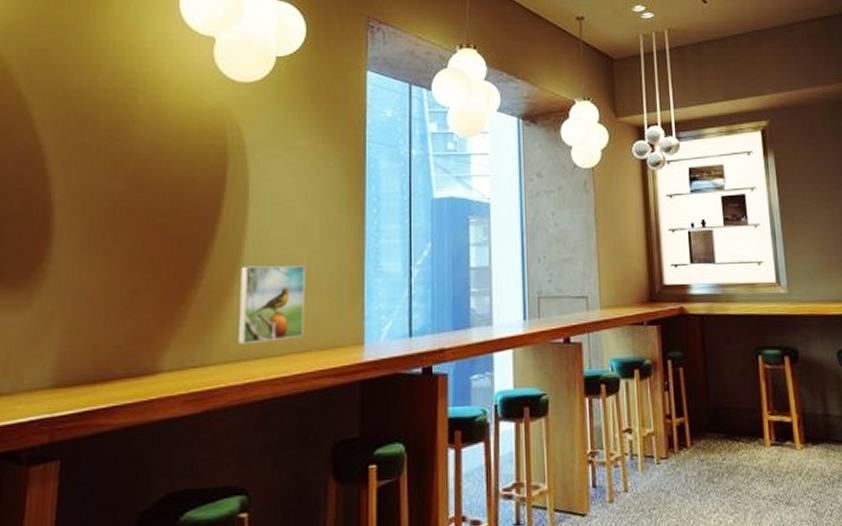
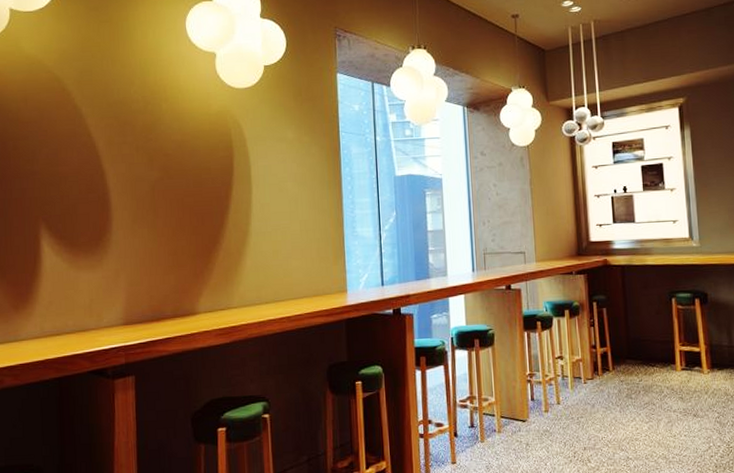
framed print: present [237,265,306,345] -> none [250,232,301,293]

